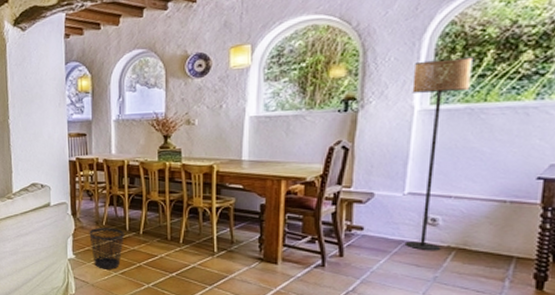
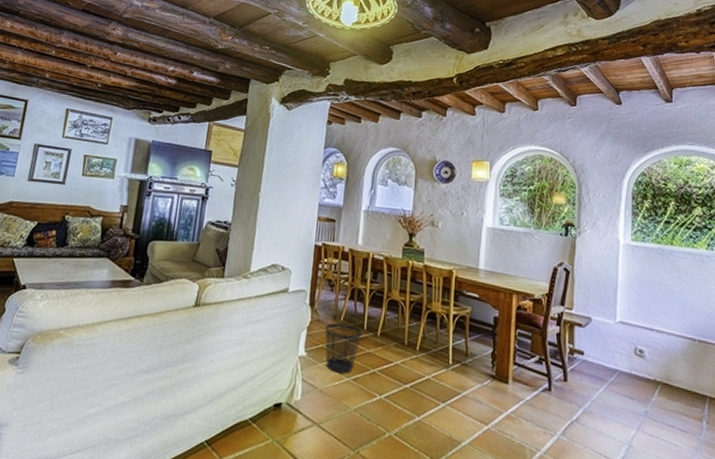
floor lamp: present [406,57,472,251] -> none [617,201,660,384]

